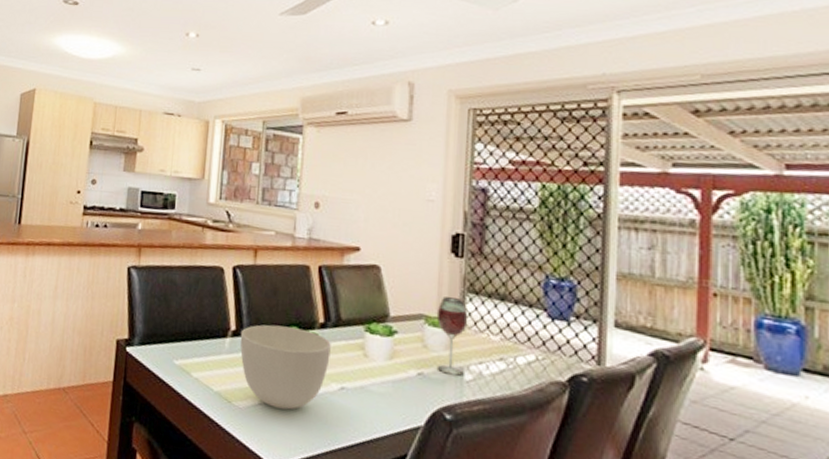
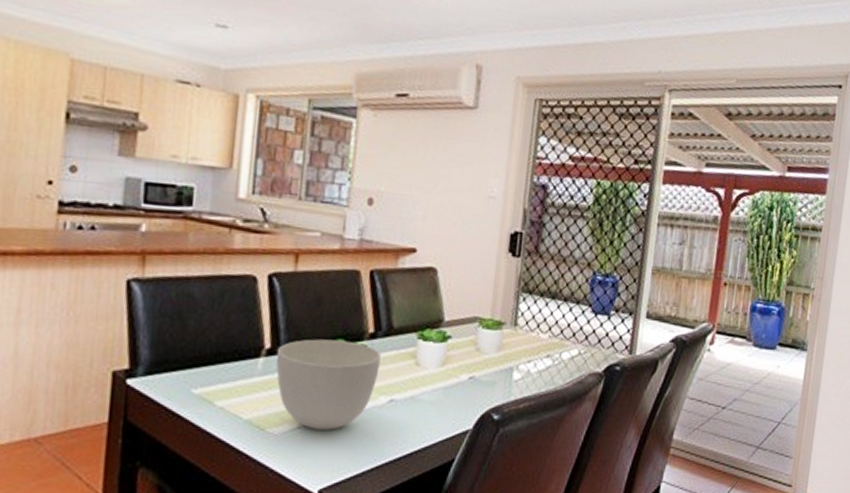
wineglass: present [437,296,468,376] -> none [489,297,521,376]

